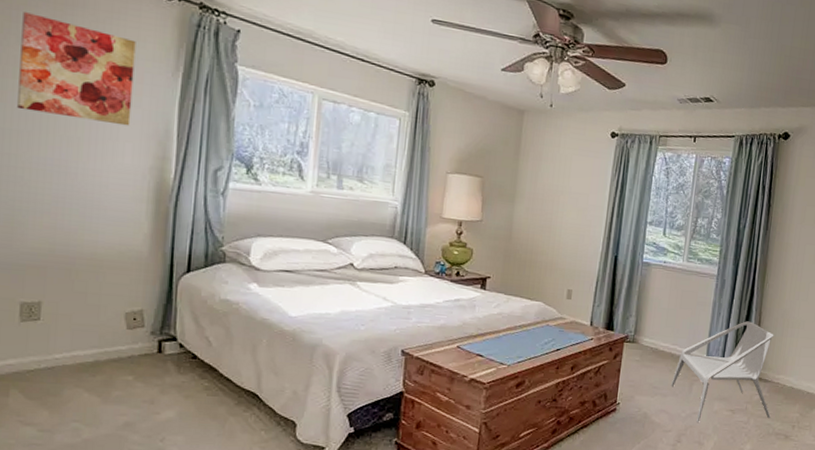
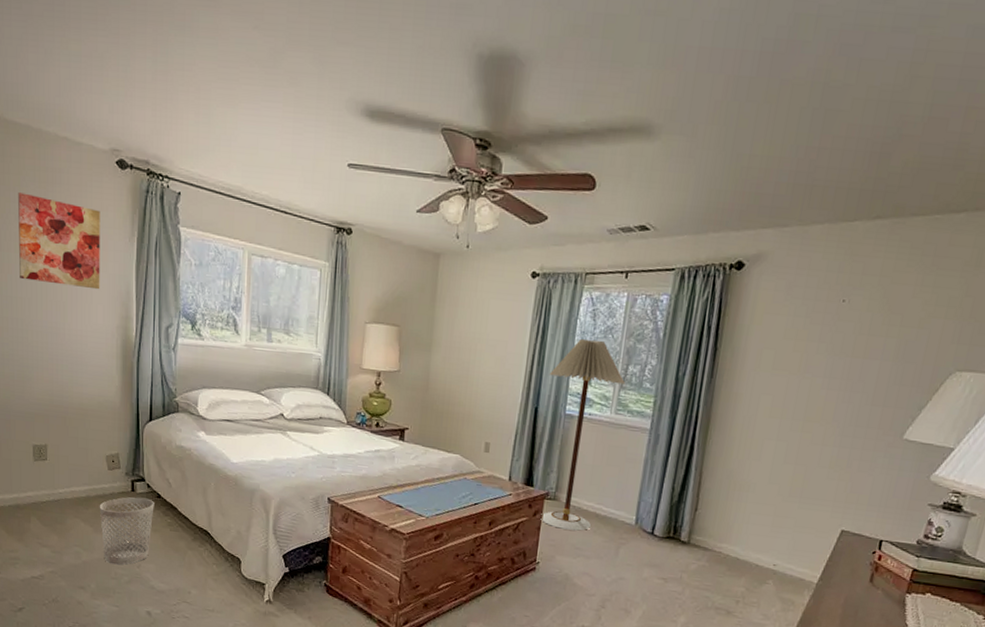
wastebasket: none [111,359,188,440] -> present [99,497,154,565]
floor lamp: none [620,193,696,371] -> present [540,338,626,531]
armchair: present [671,321,774,422] -> none [595,481,717,590]

